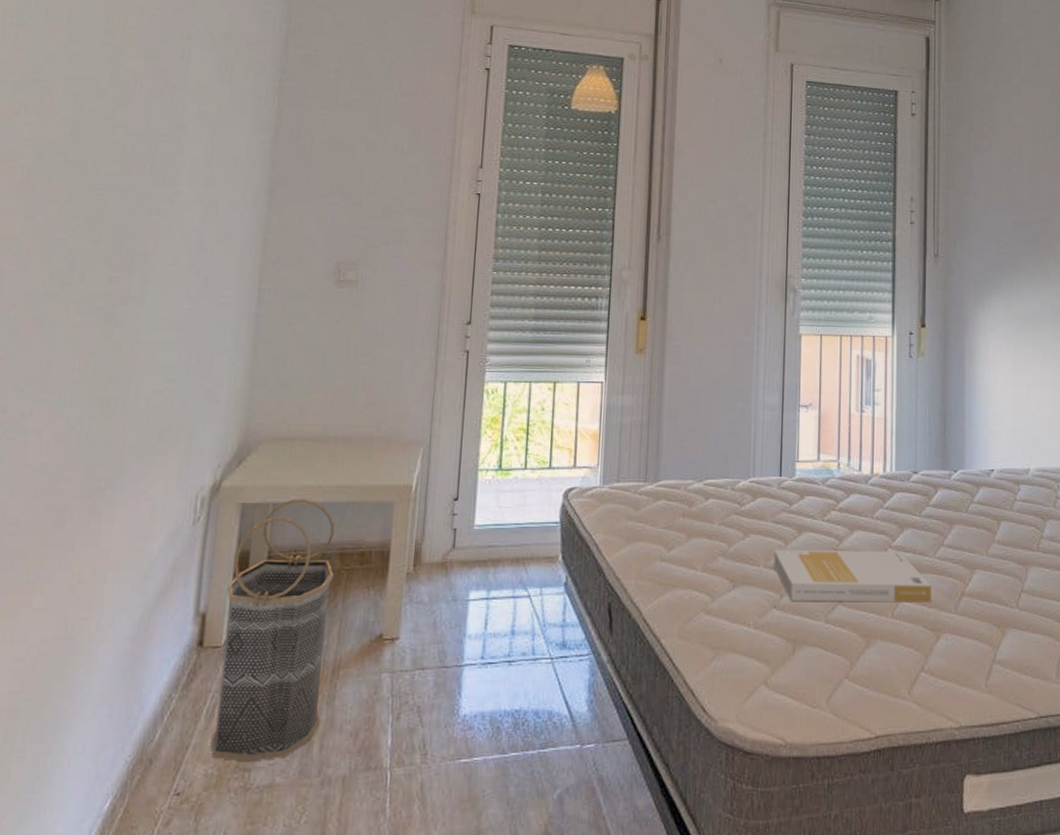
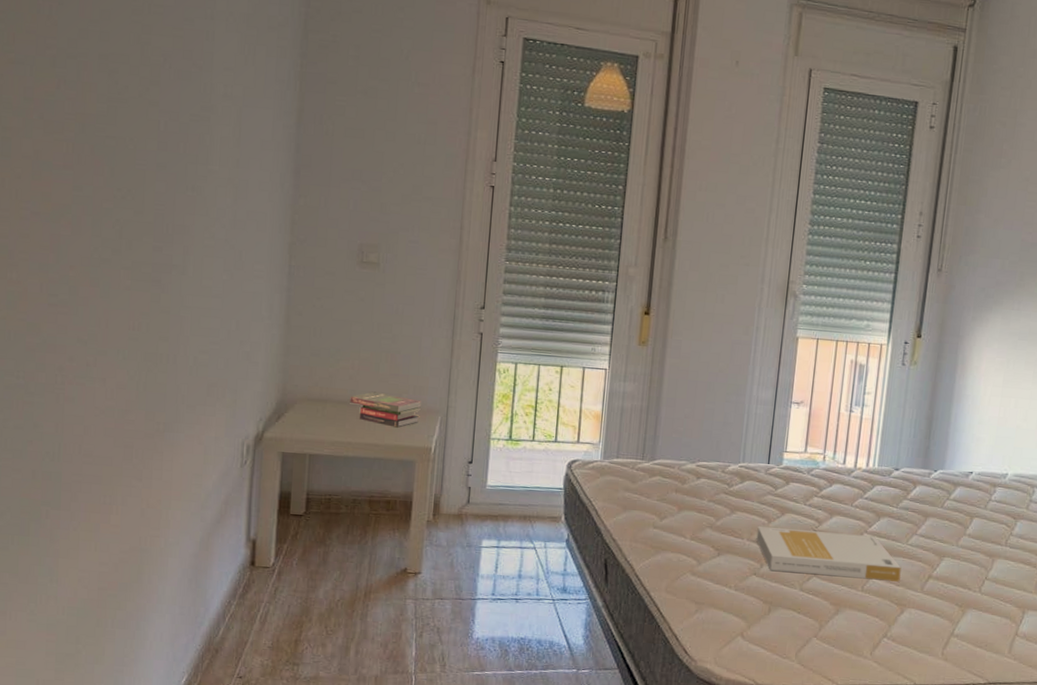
basket: present [211,499,335,762] -> none [265,452,364,659]
books: none [321,424,401,465] -> present [350,391,421,428]

